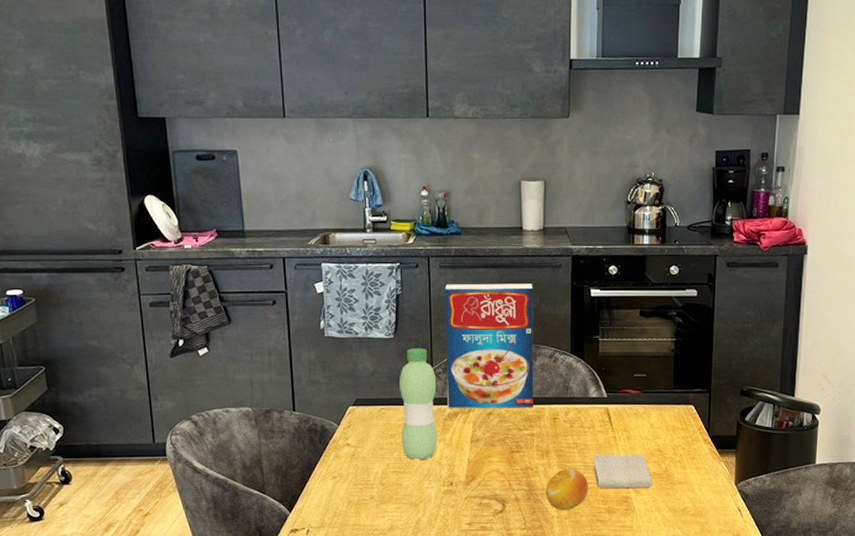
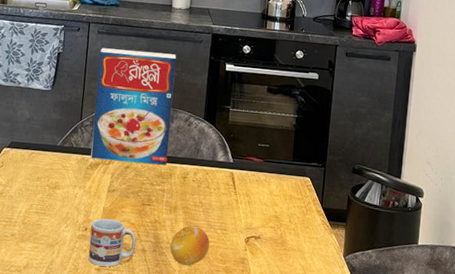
water bottle: present [400,348,438,459] -> none [45,101,84,204]
cup: none [456,471,508,520] -> present [88,218,137,267]
washcloth: present [593,454,652,489] -> none [215,214,268,252]

